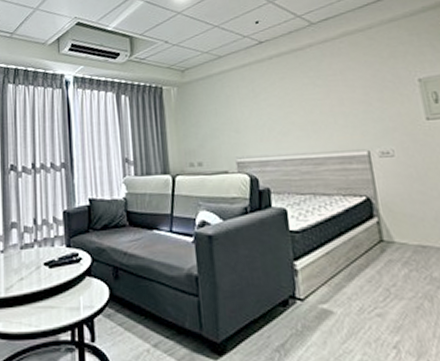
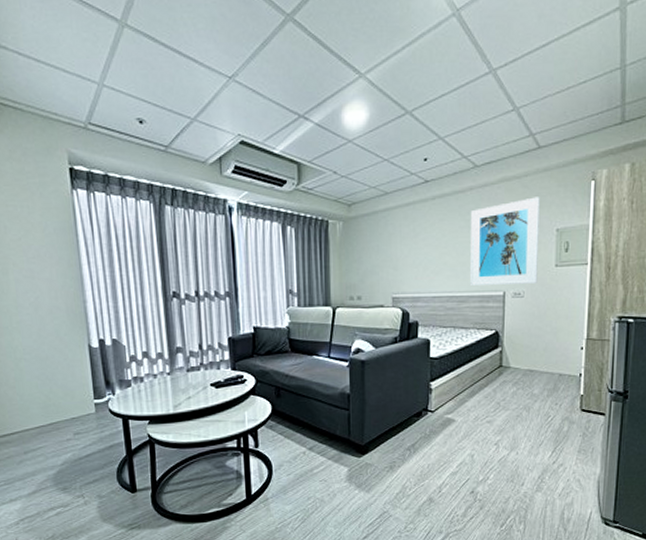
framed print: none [314,47,408,146] -> present [471,197,540,285]

